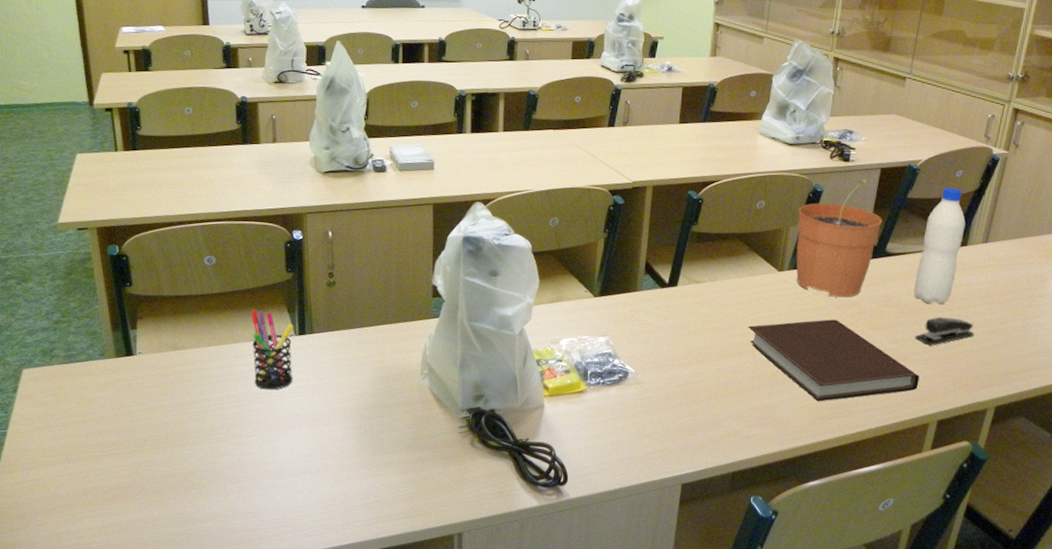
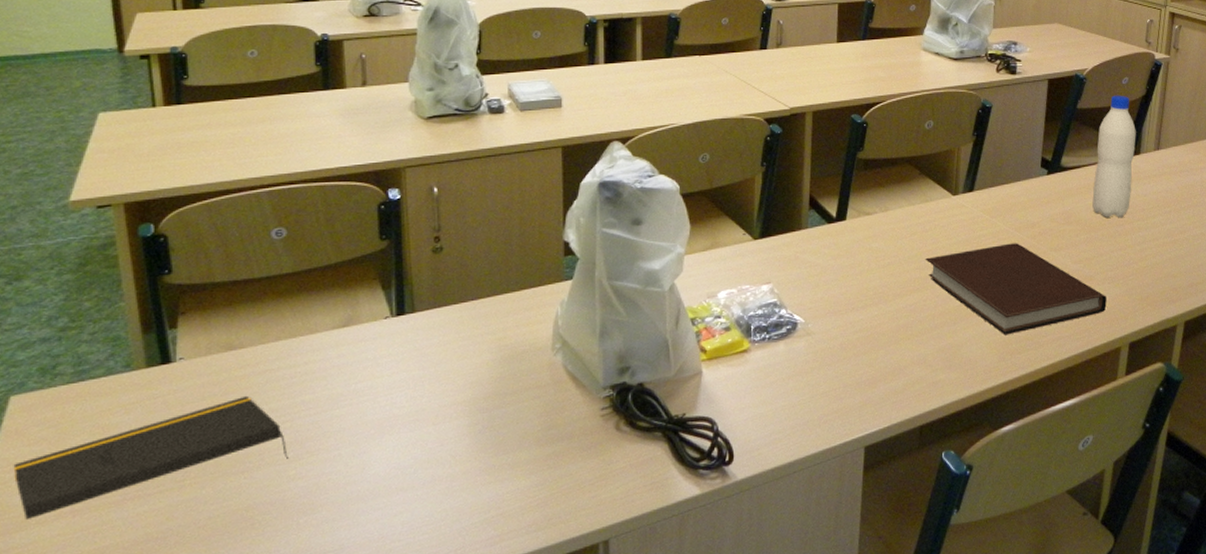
notepad: none [27,386,218,462] -> present [13,395,288,521]
pen holder: present [250,309,294,390] -> none [333,289,390,389]
plant pot: present [796,179,882,298] -> none [969,91,1054,219]
stapler: present [915,317,975,346] -> none [1098,231,1157,263]

